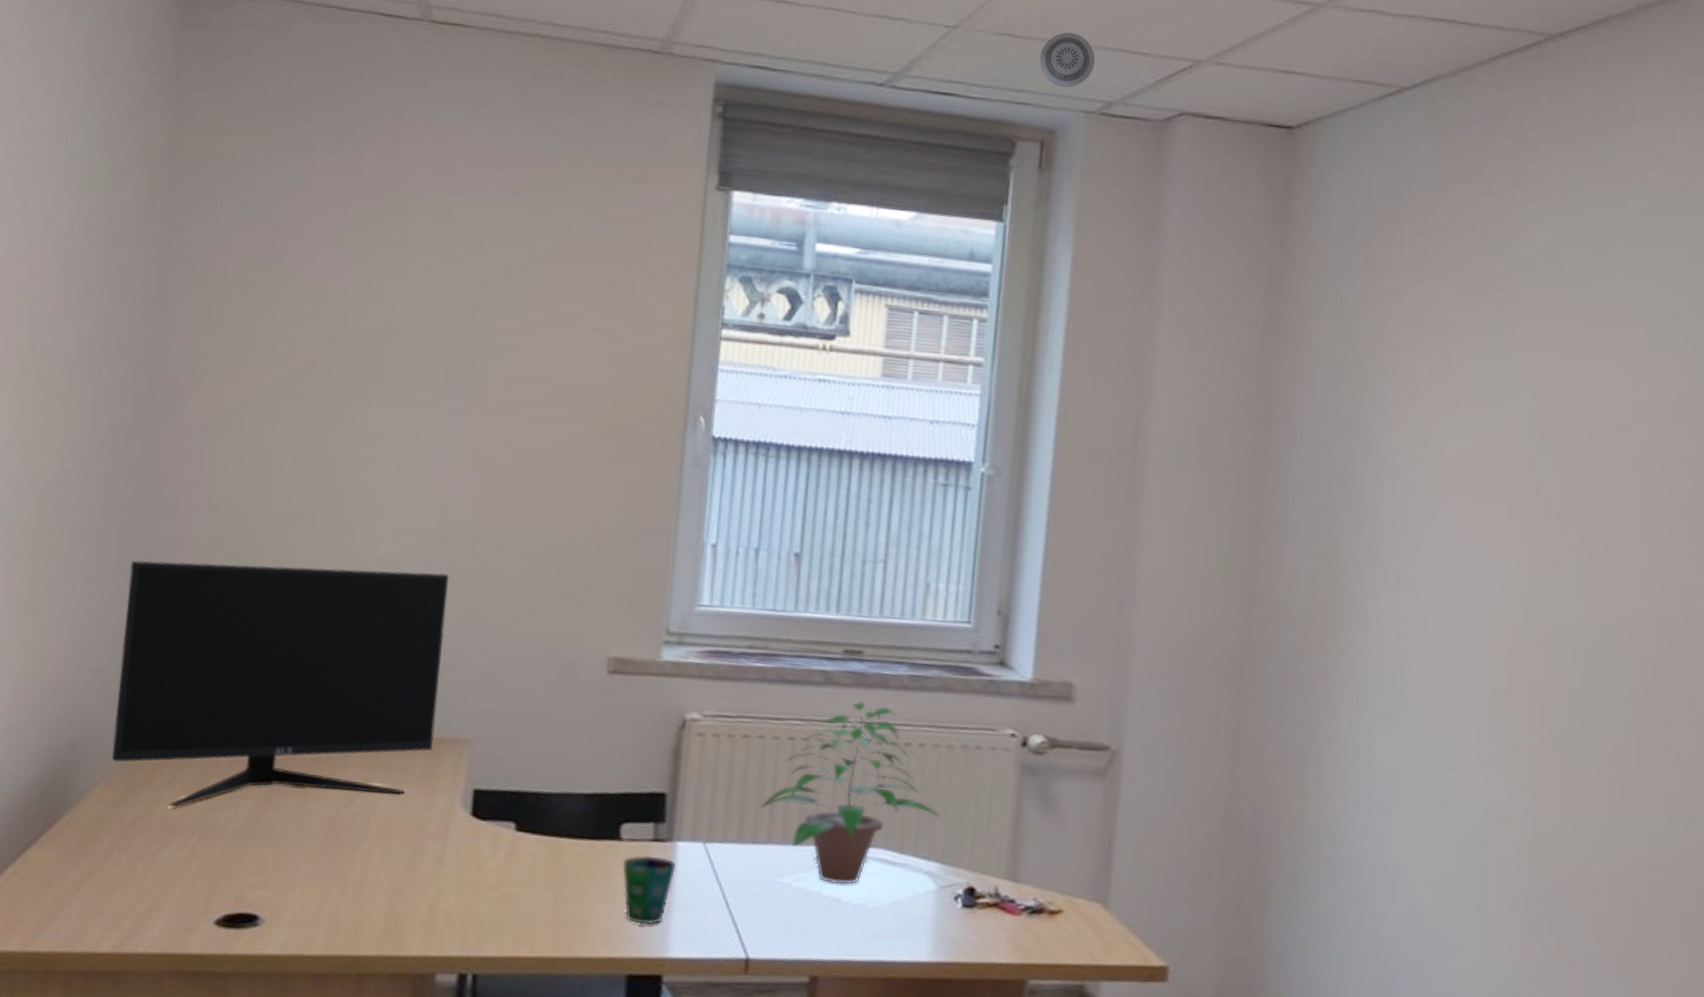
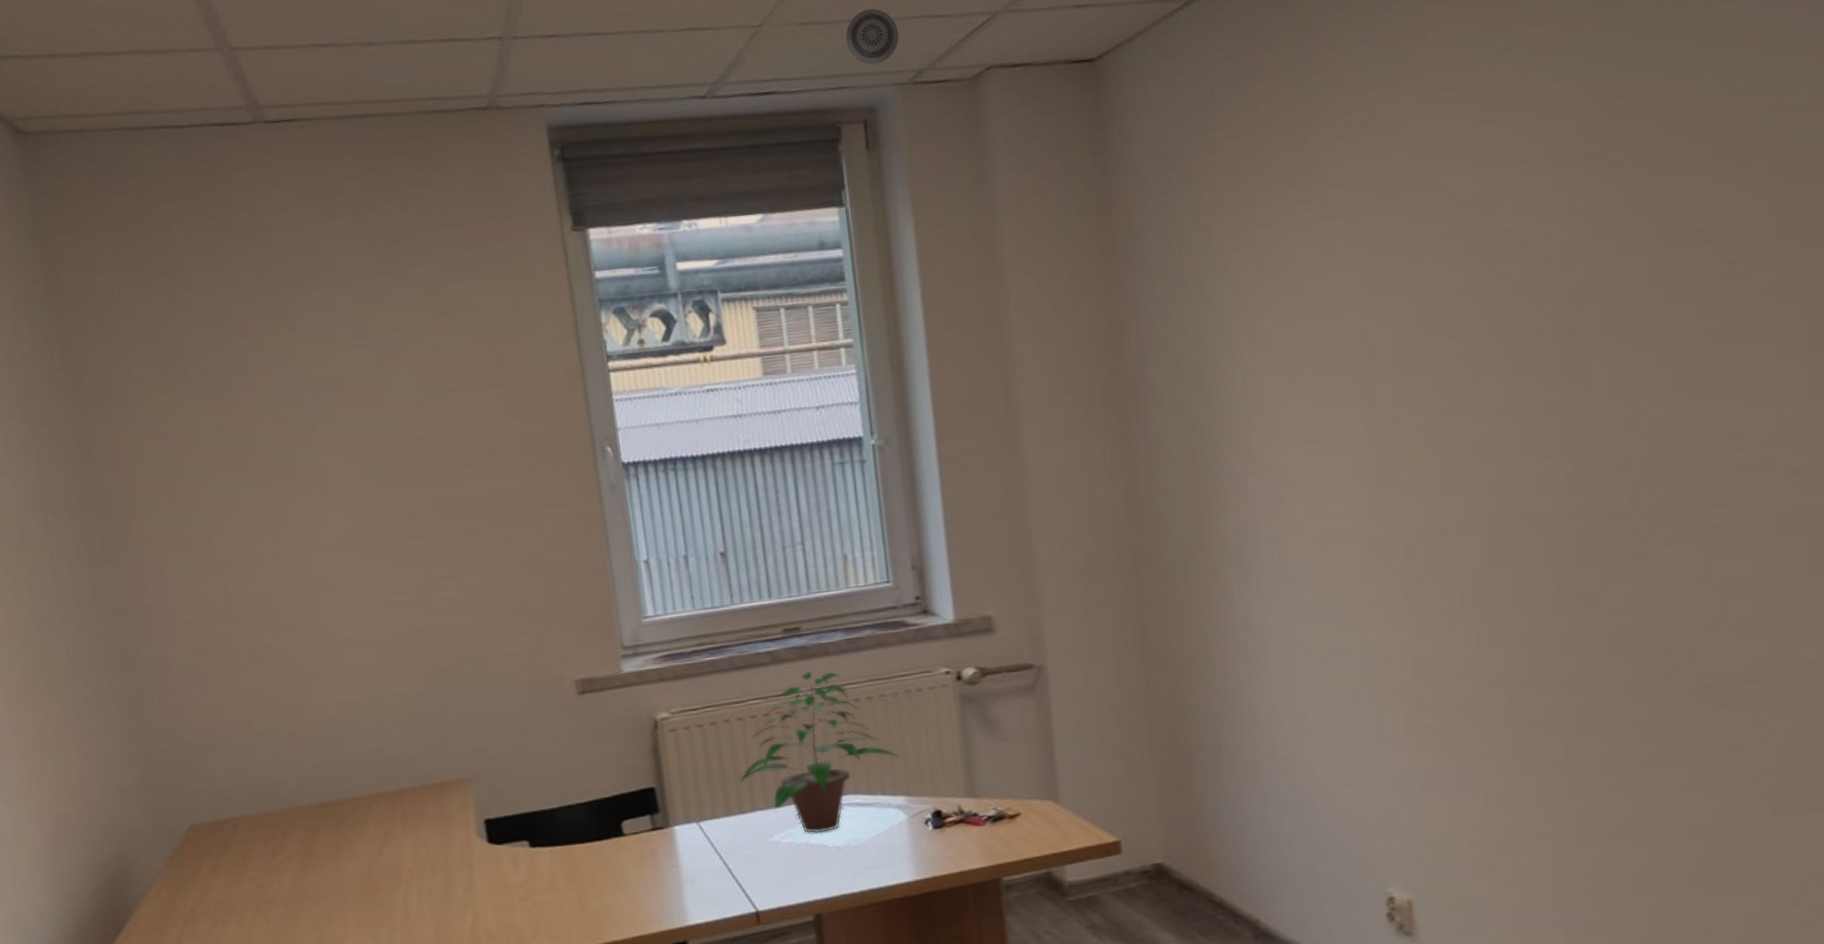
computer monitor: present [111,560,449,807] -> none [125,637,439,892]
cup: present [622,855,676,925] -> none [630,842,679,903]

